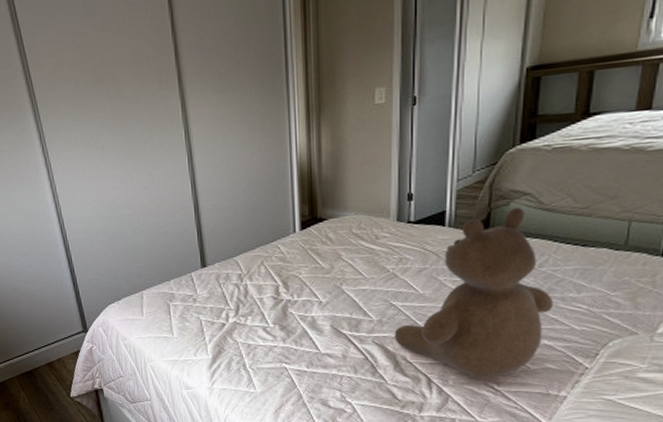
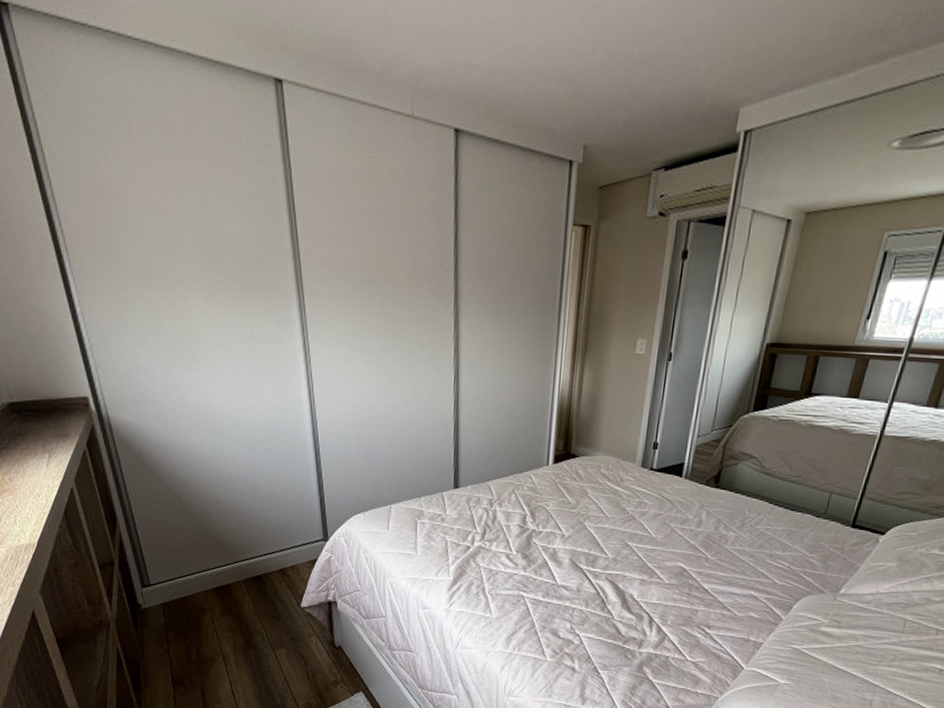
teddy bear: present [394,207,554,379] -> none [625,468,763,622]

